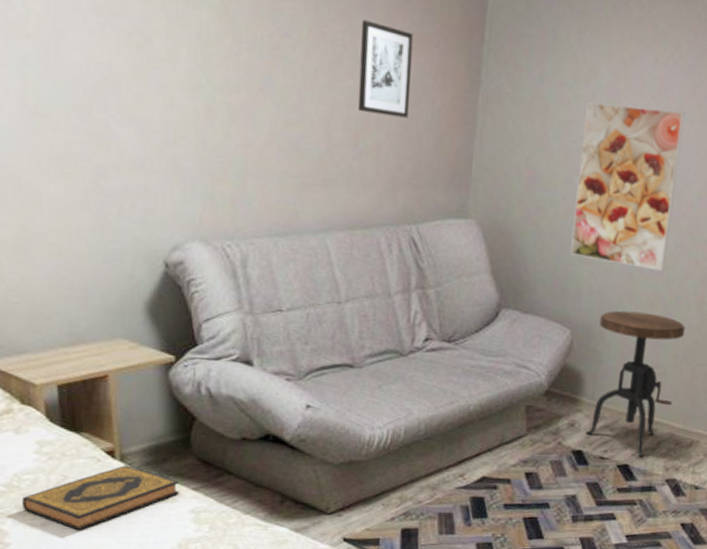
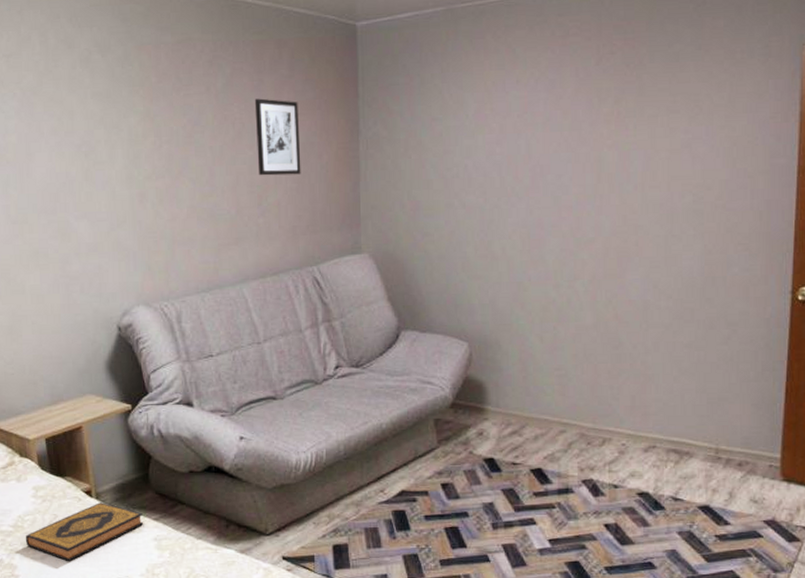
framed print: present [570,102,685,272] -> none [456,124,553,277]
side table: present [585,310,686,456] -> none [494,318,582,459]

